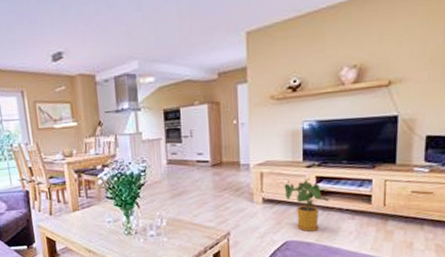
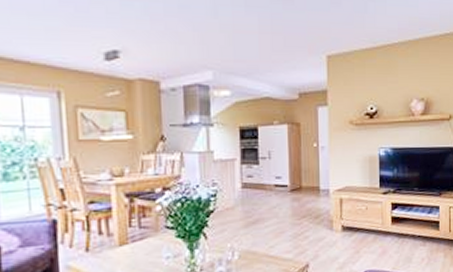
house plant: present [284,179,331,231] -> none [362,205,405,260]

